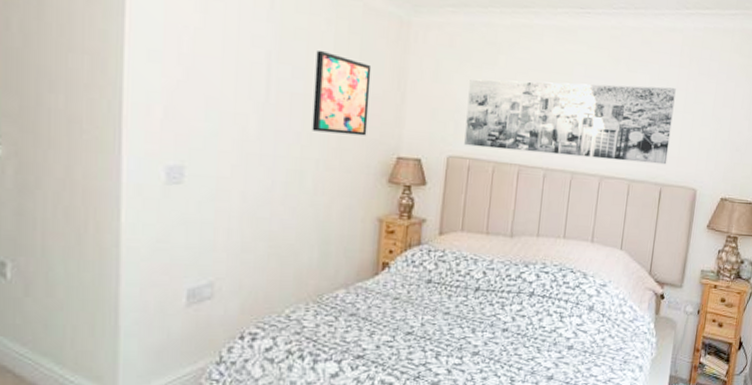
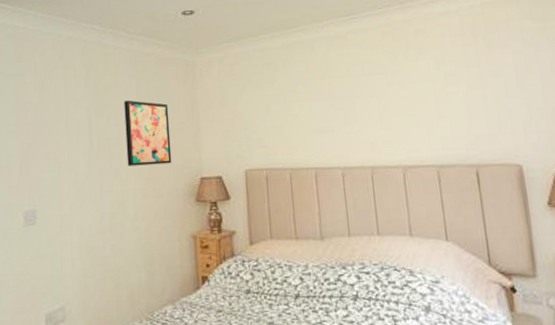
wall art: present [464,79,676,165] -> none [254,67,477,158]

